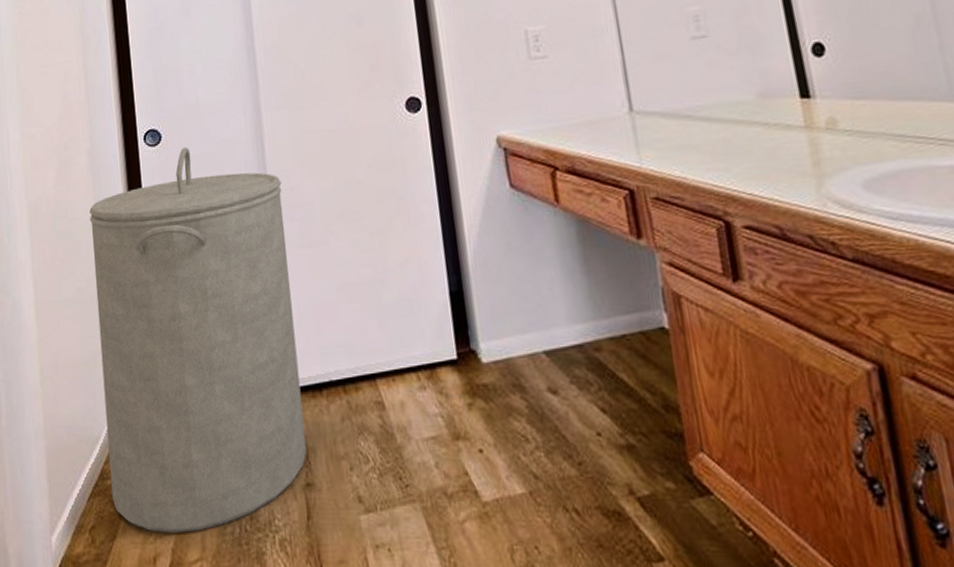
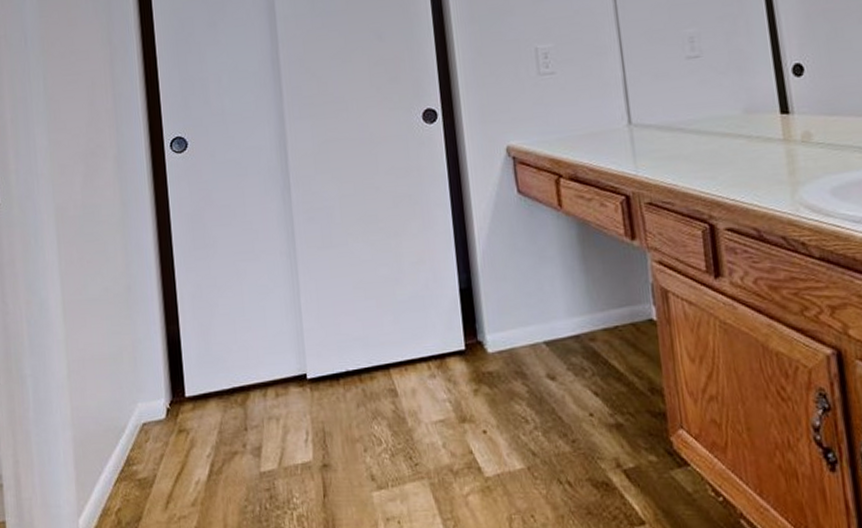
laundry hamper: present [89,147,307,533] -> none [116,153,324,513]

